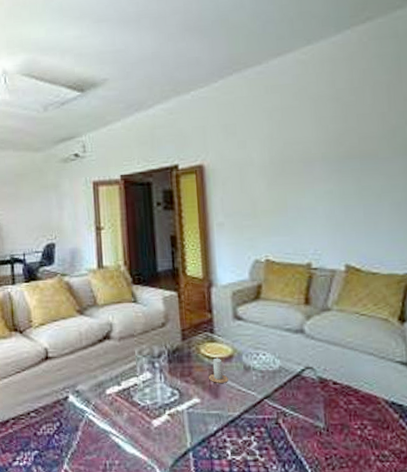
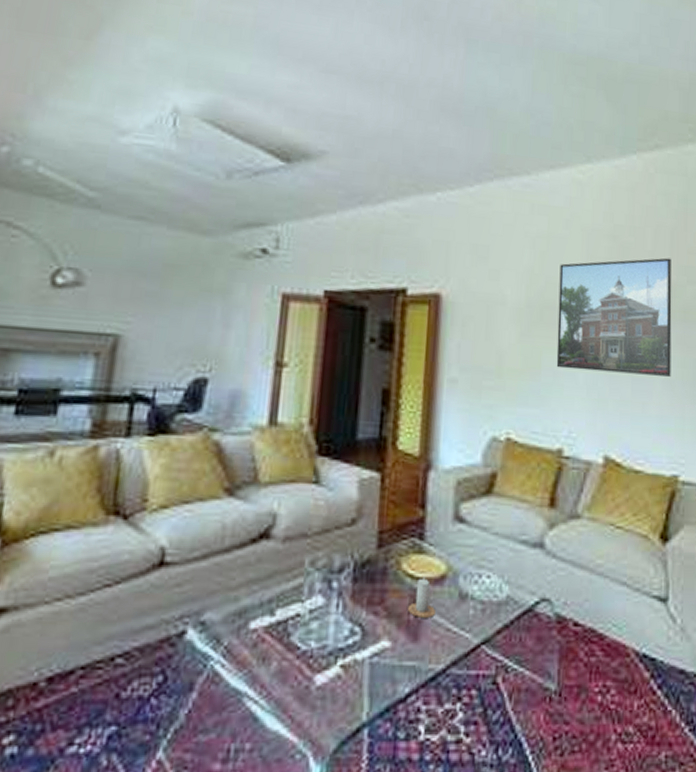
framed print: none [294,107,397,205] -> present [556,257,672,377]

